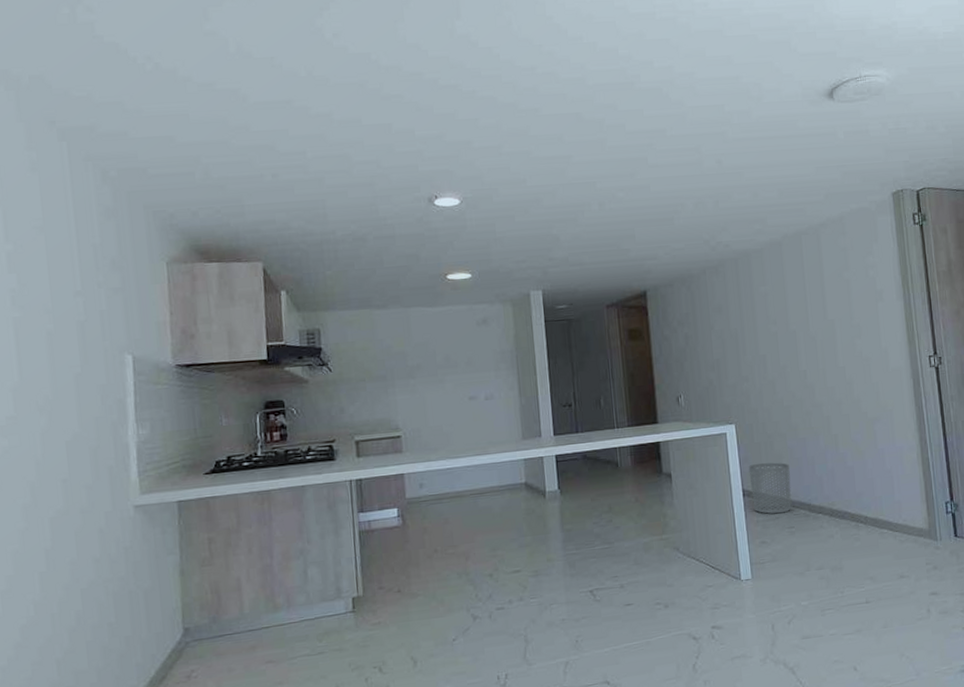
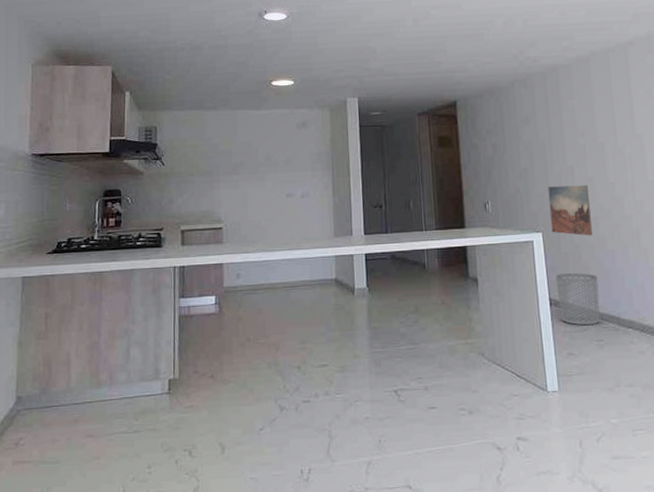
wall art: none [740,373,784,426] -> present [548,185,592,236]

